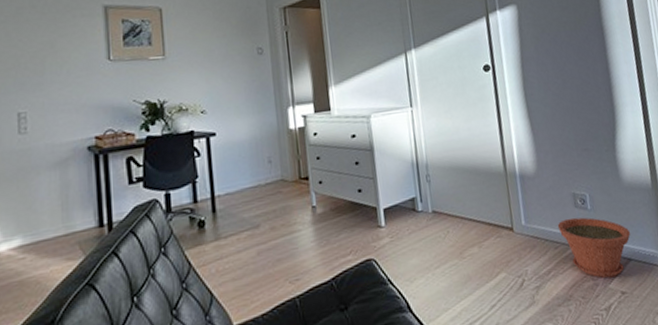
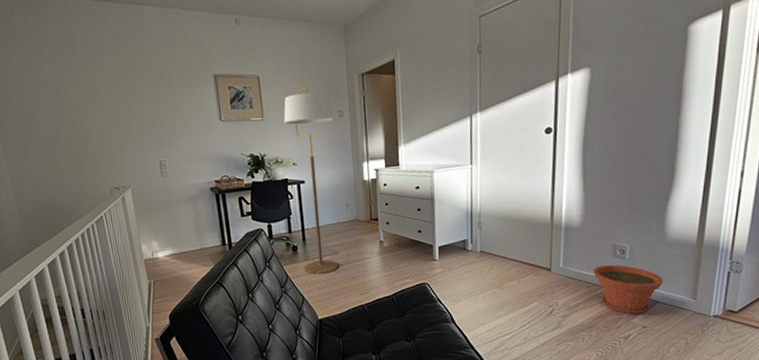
floor lamp: none [190,20,260,260] -> present [283,86,339,275]

